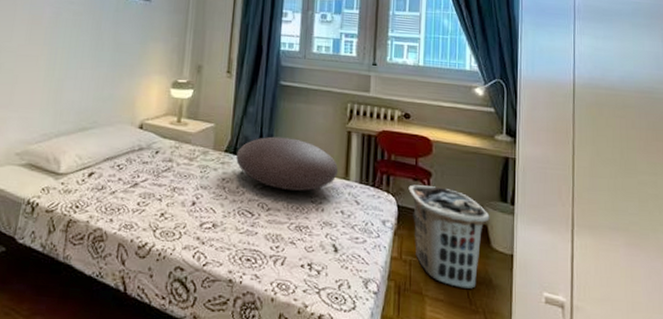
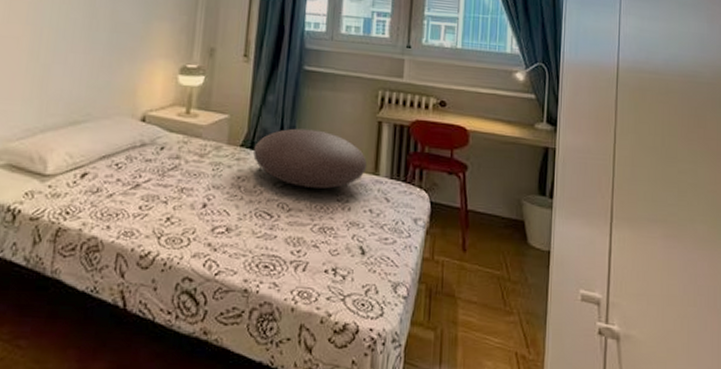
clothes hamper: present [408,185,490,289] -> none [442,179,528,289]

